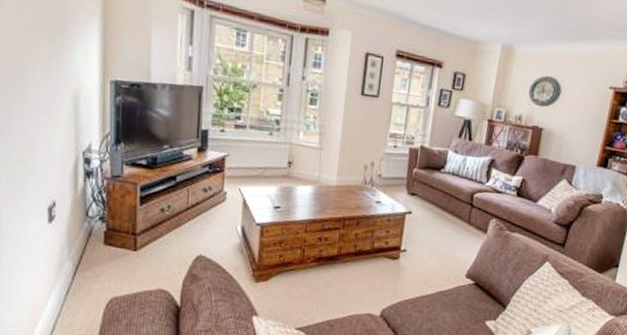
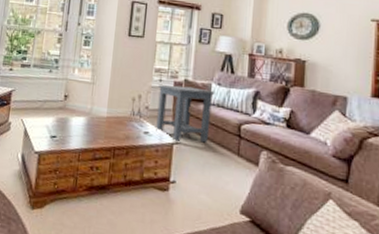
side table: none [388,151,450,212] -> present [156,85,214,143]

